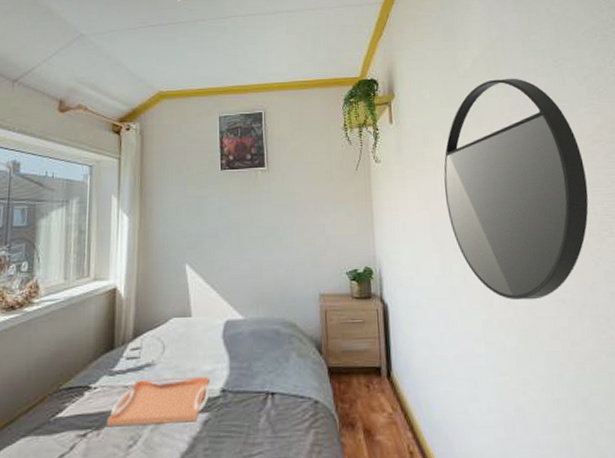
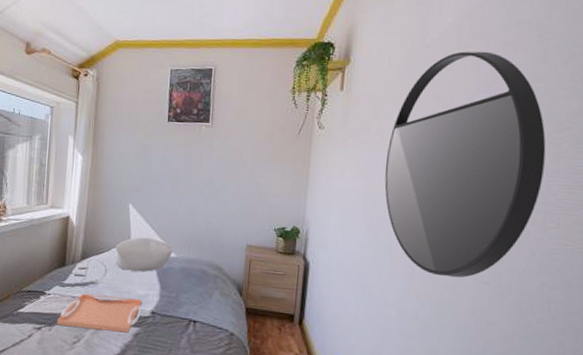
pillow: none [173,300,240,344] -> present [115,237,173,272]

